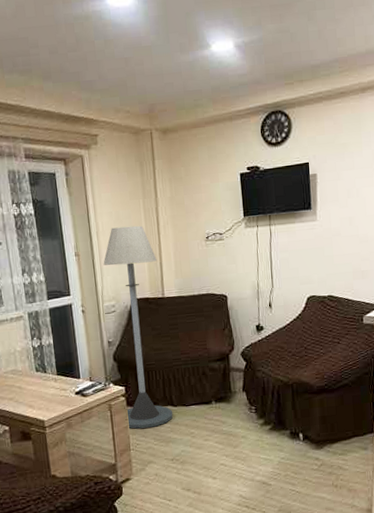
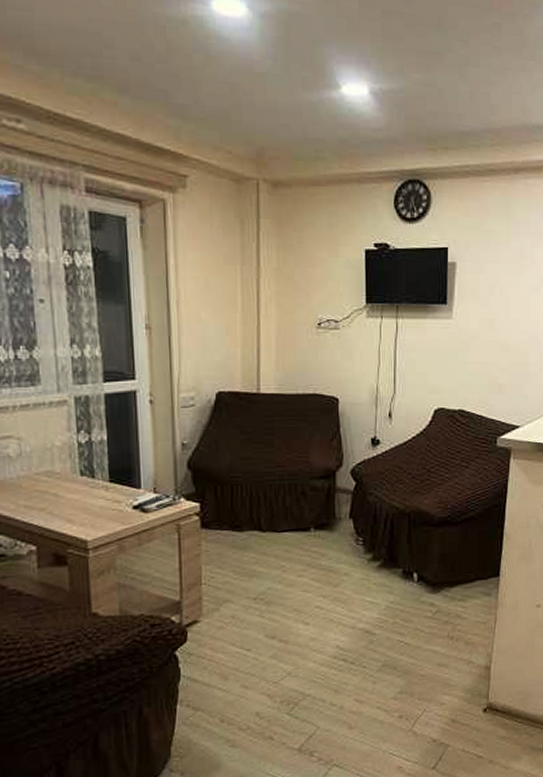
floor lamp: present [103,225,173,429] -> none [182,298,261,558]

